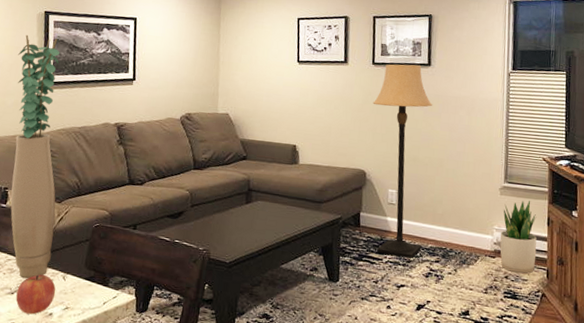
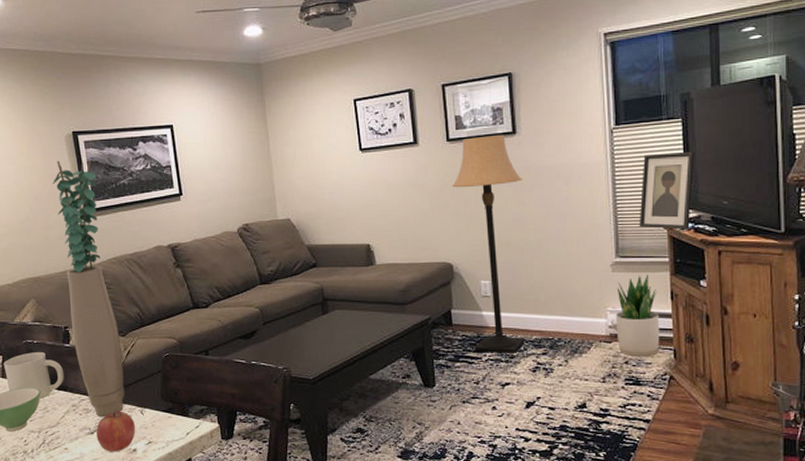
picture frame: none [525,98,575,166] -> present [639,151,695,230]

